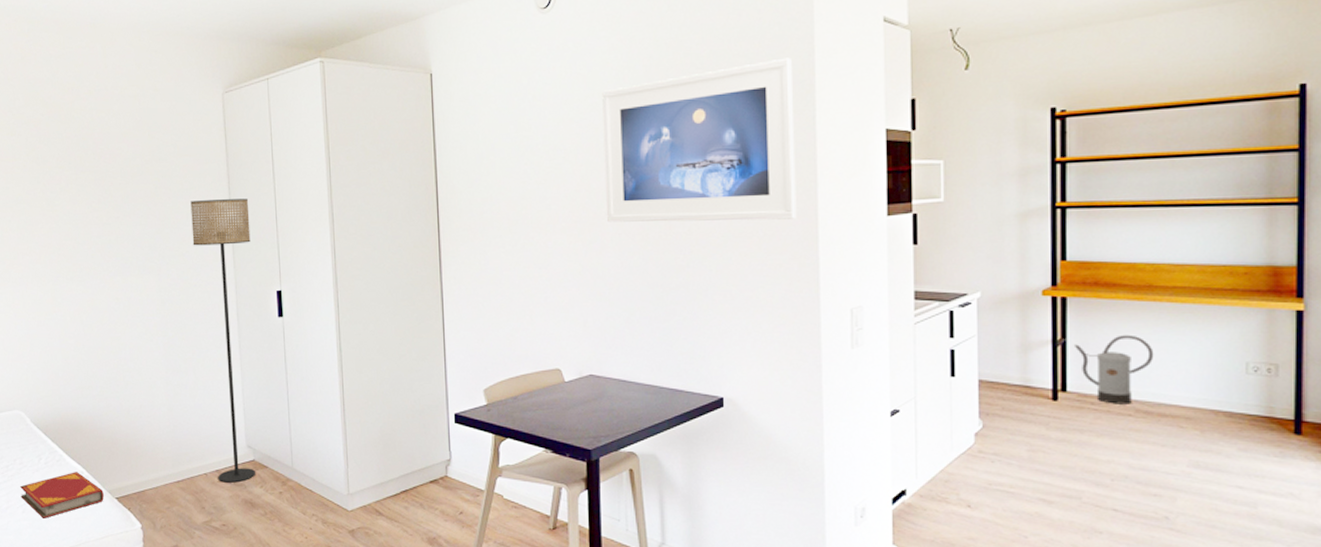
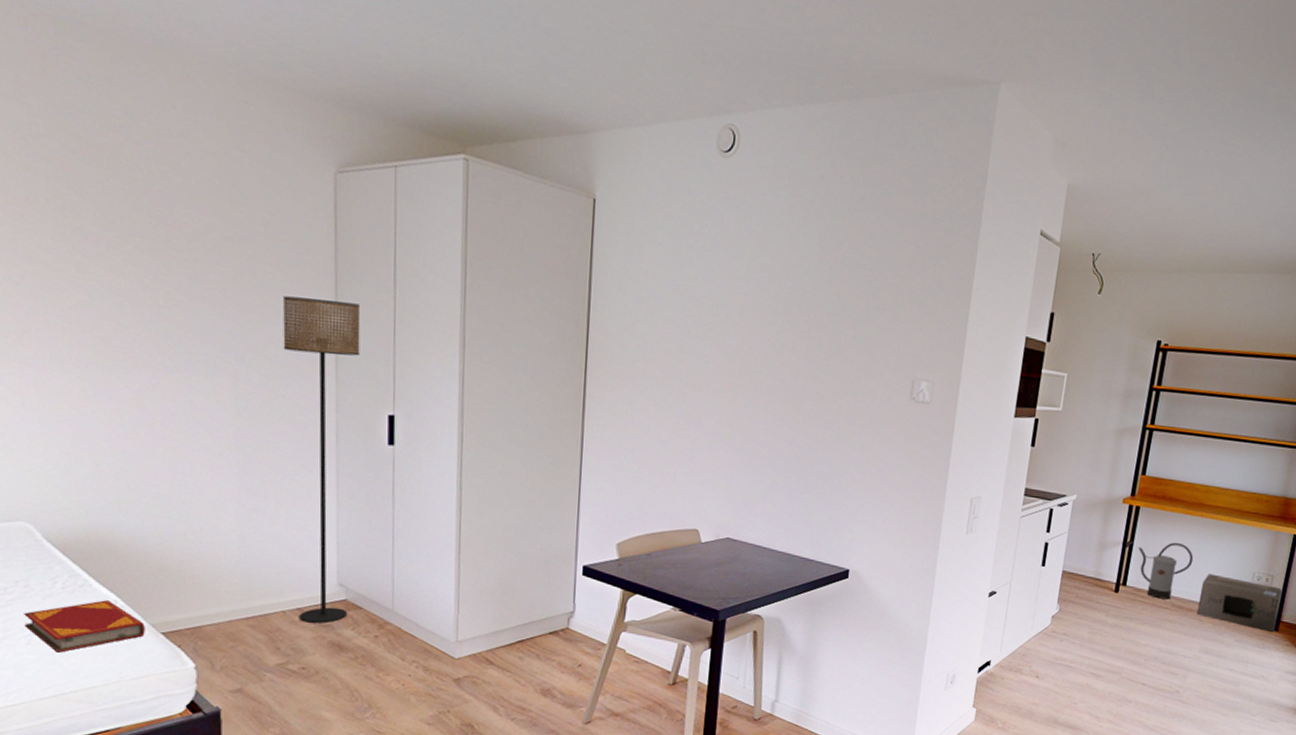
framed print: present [602,57,797,223] -> none [763,252,956,409]
cardboard box: none [1172,369,1296,435] -> present [1196,573,1283,632]

